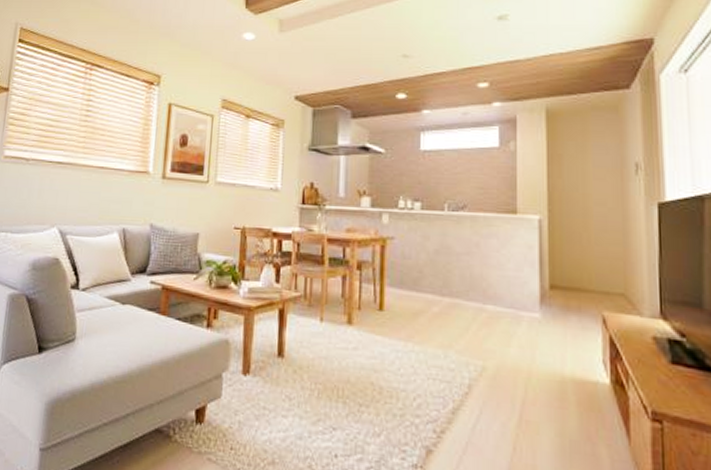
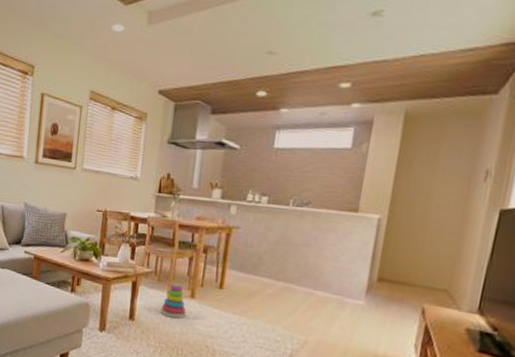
stacking toy: none [314,308,344,351] -> present [160,283,186,319]

